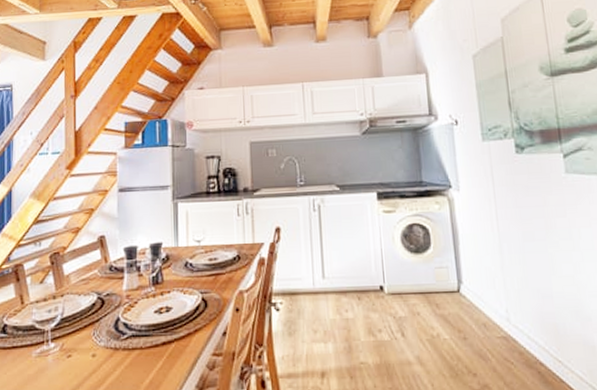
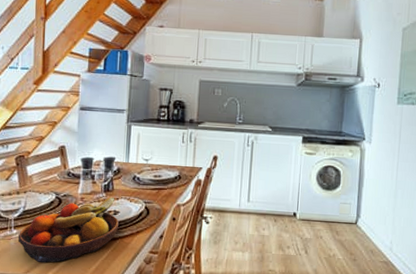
fruit bowl: none [56,290,173,381] -> present [18,197,119,263]

